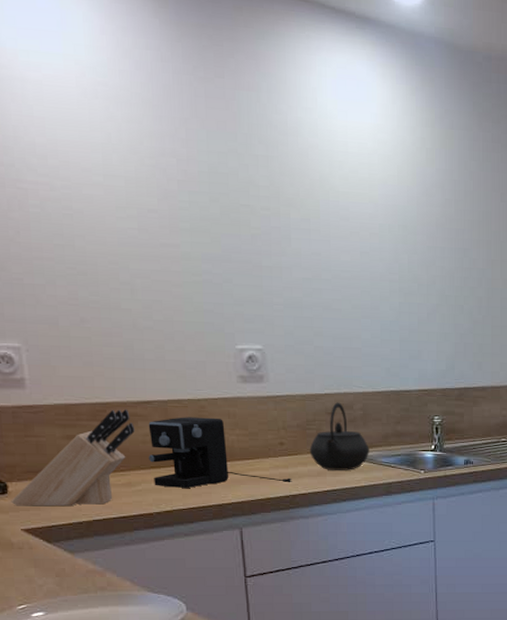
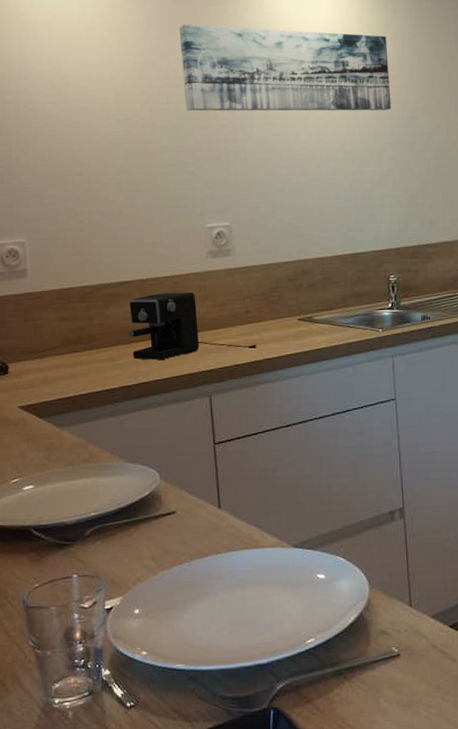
knife block: present [11,409,135,506] -> none [10,290,117,385]
wall art: none [203,108,444,239] -> present [179,24,392,111]
kettle: present [309,402,369,470] -> none [273,269,329,334]

